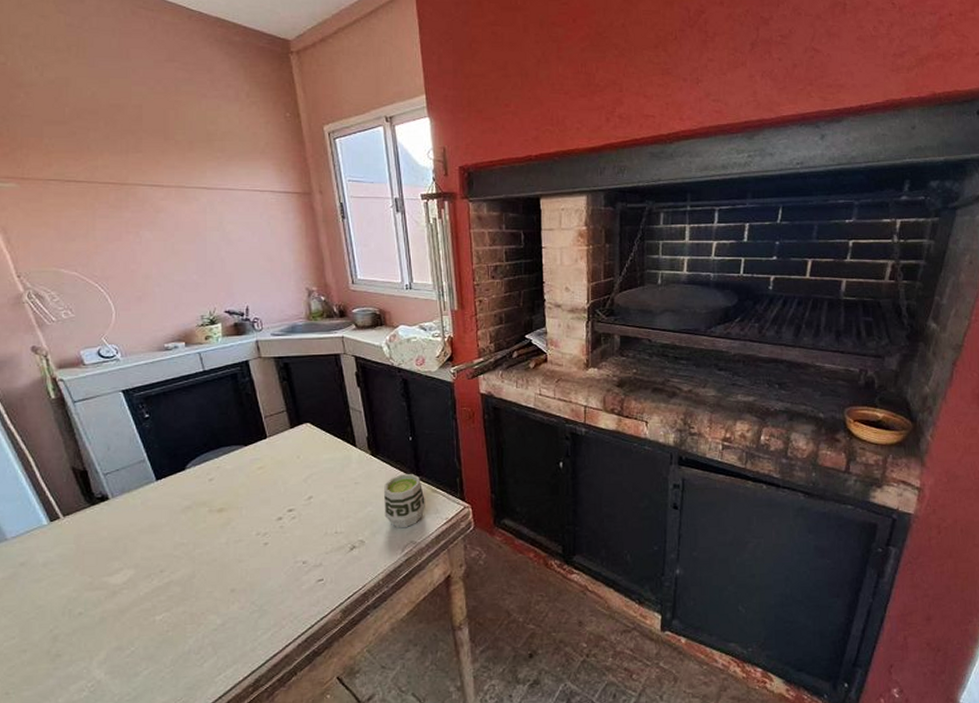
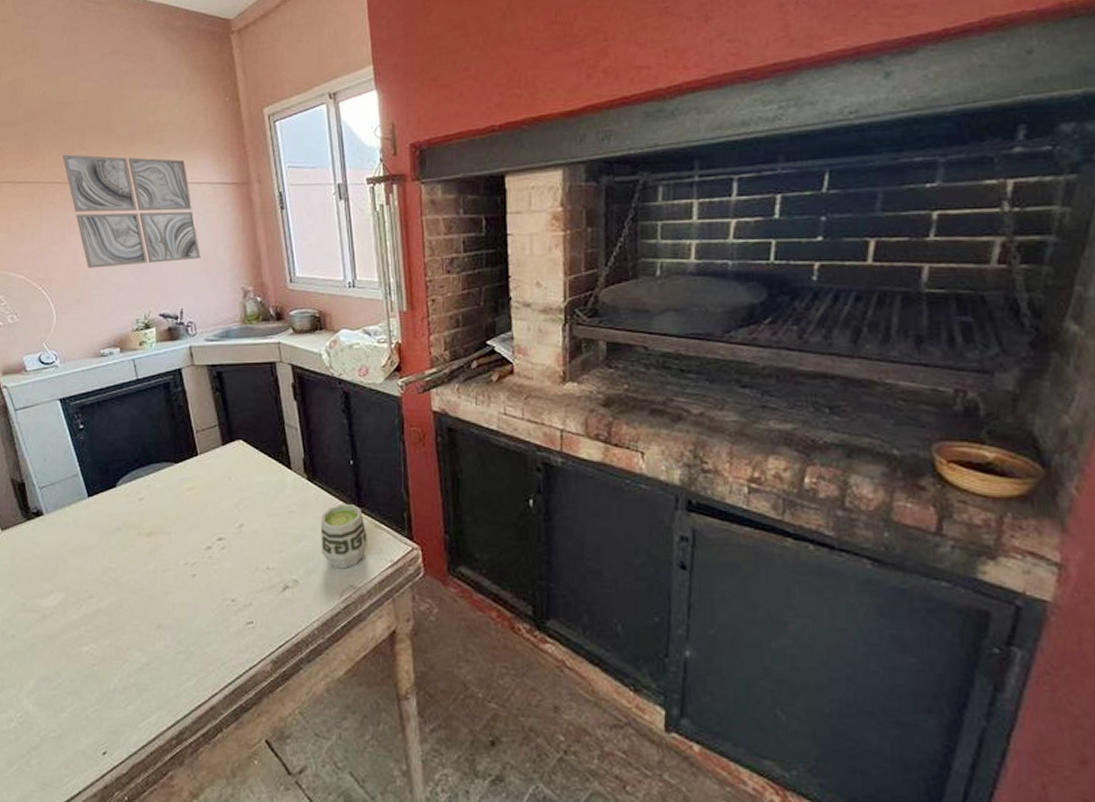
wall art: none [116,156,265,267] -> present [62,154,201,268]

